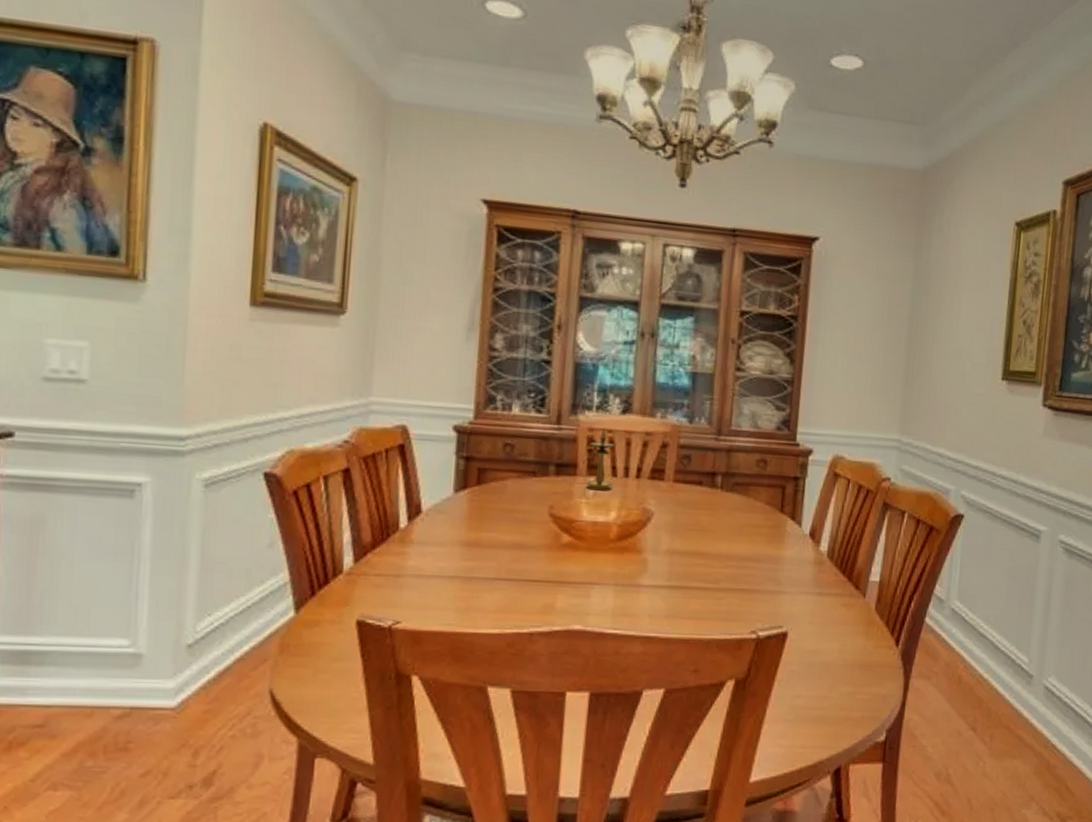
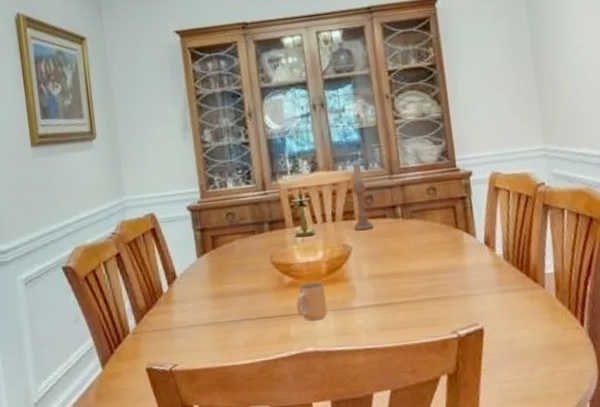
cup: none [570,545,611,593] -> present [296,281,328,321]
candlestick: none [661,412,686,496] -> present [352,162,374,231]

